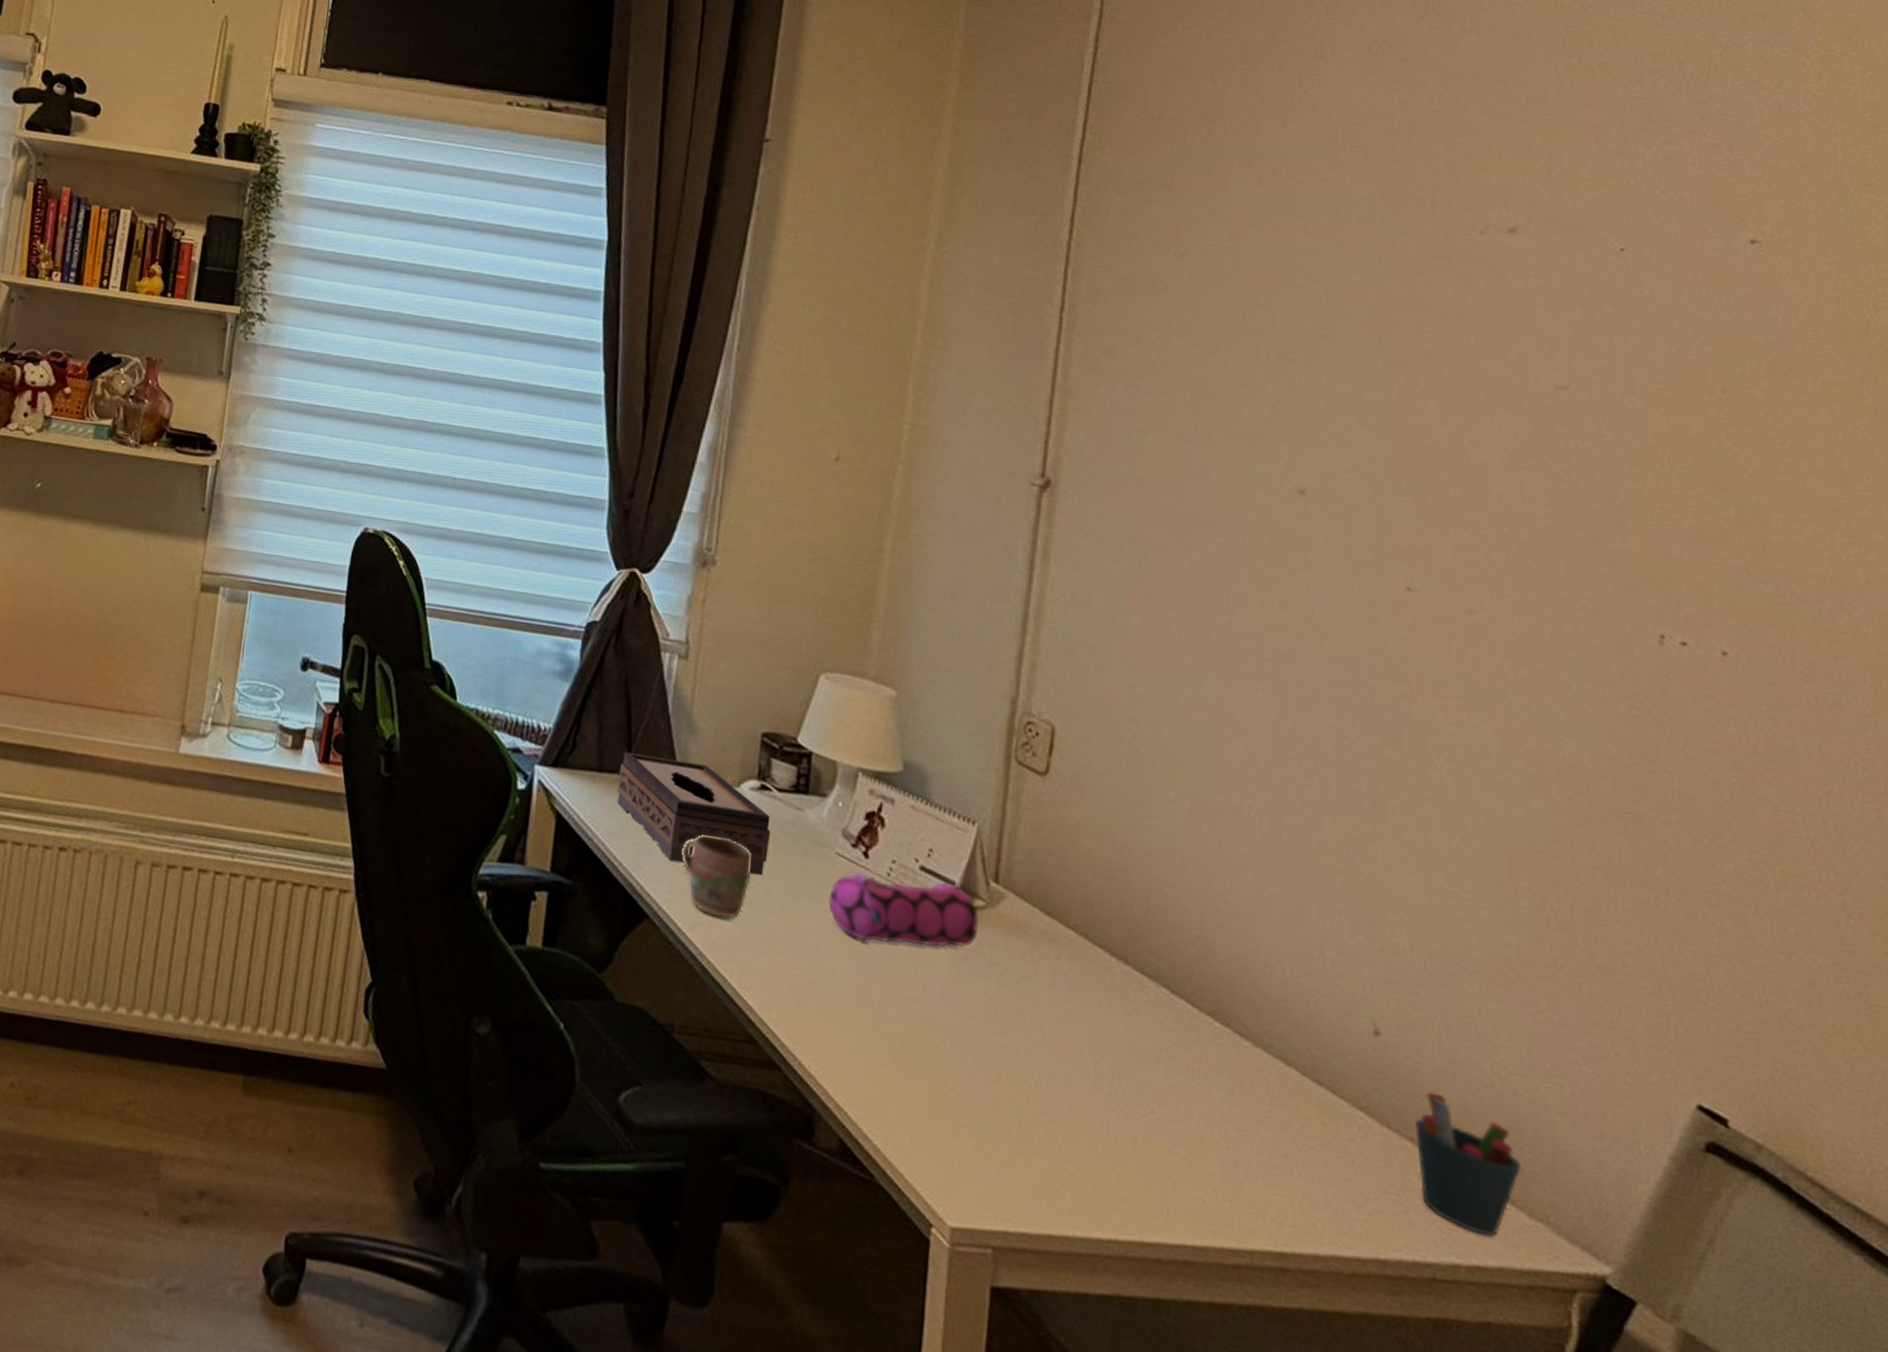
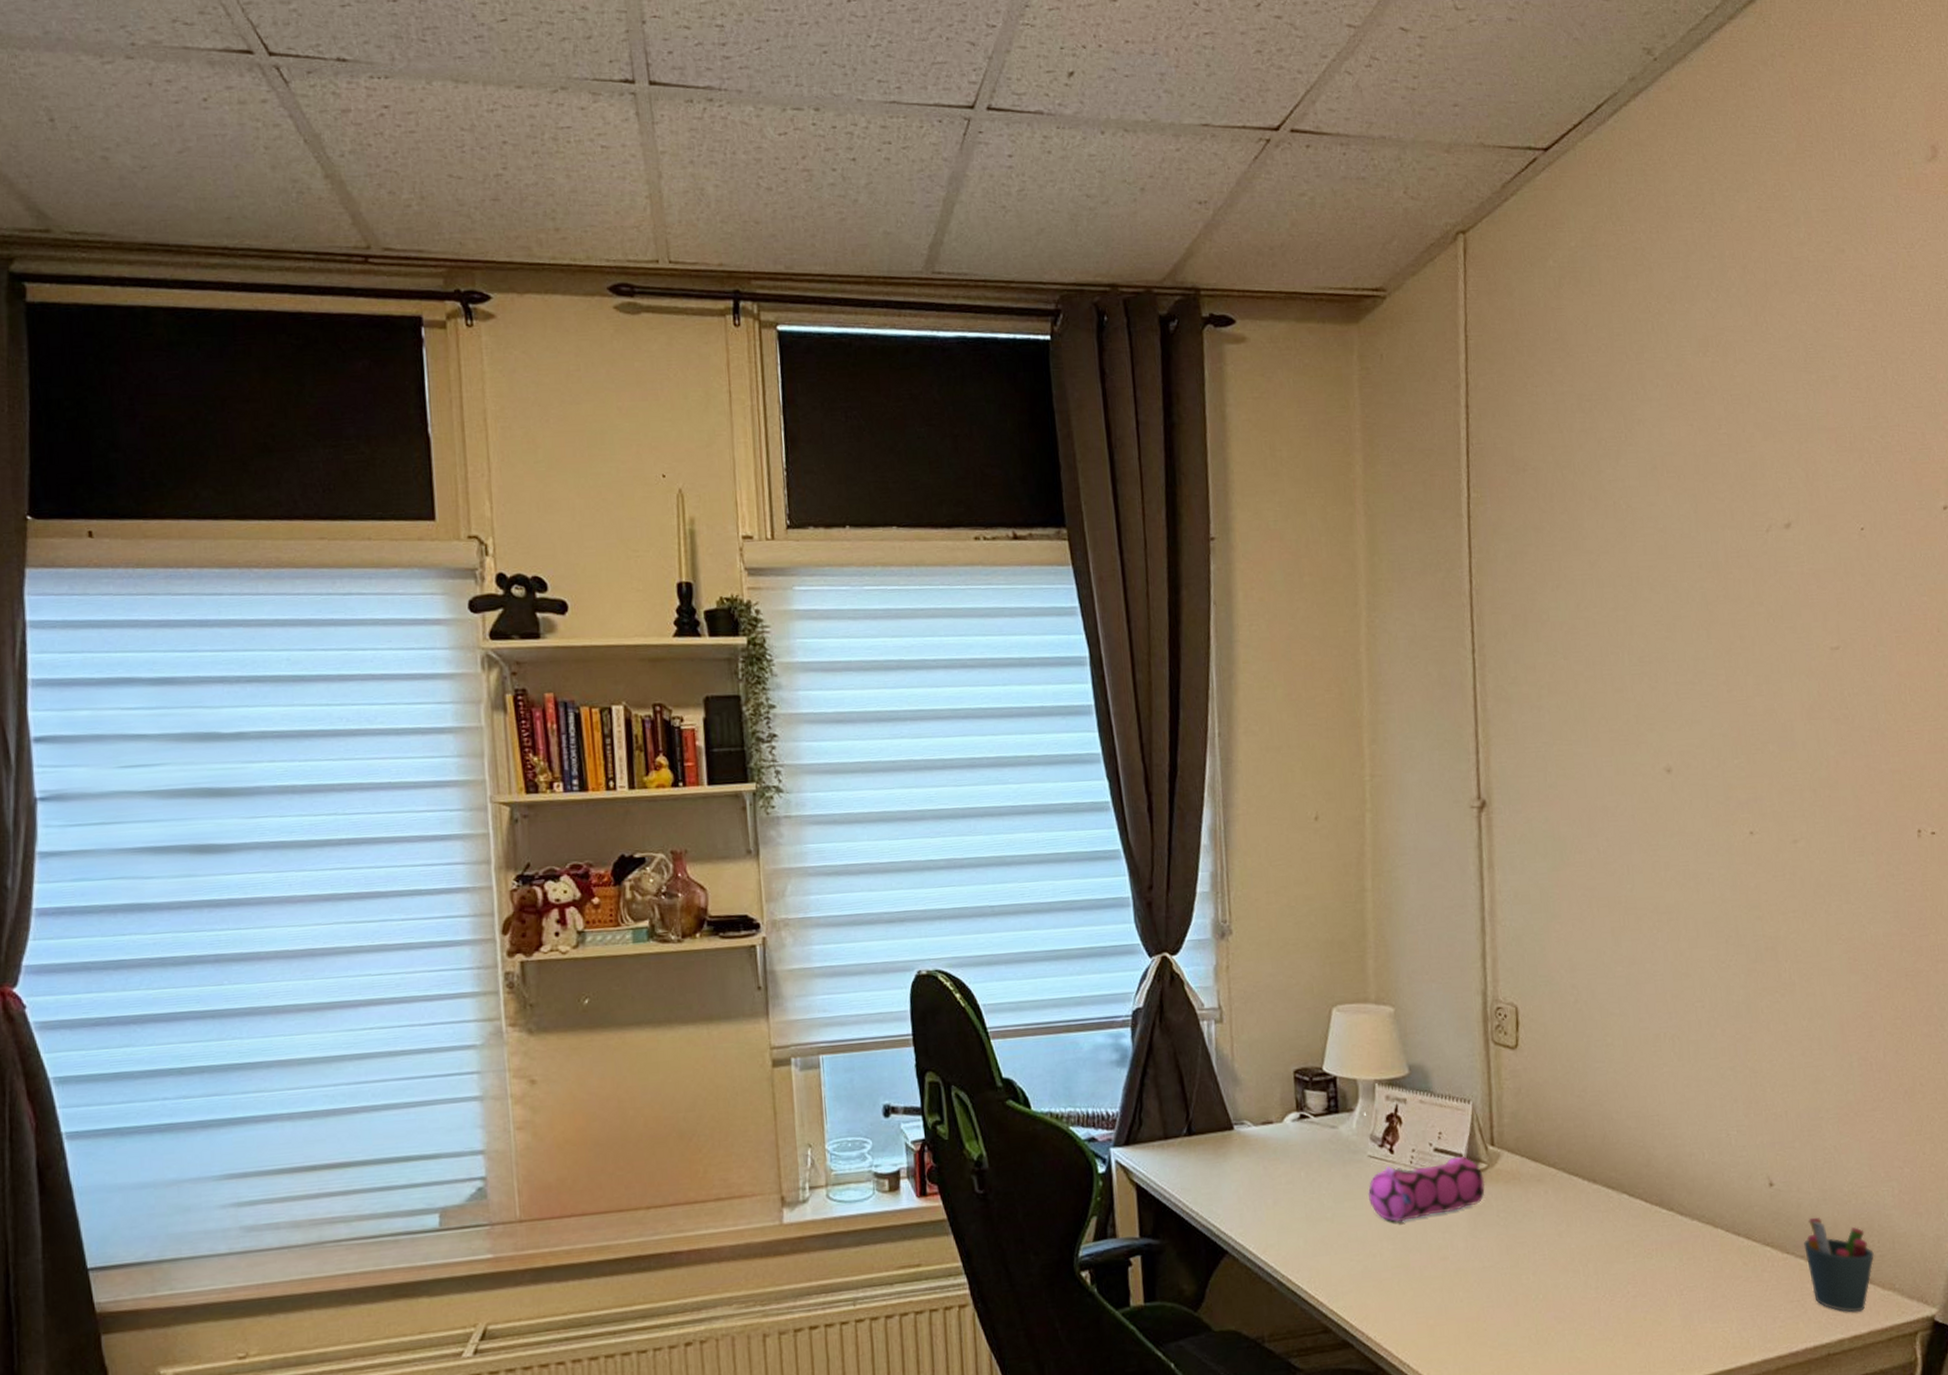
tissue box: present [617,752,771,875] -> none [1182,1110,1316,1199]
mug: present [682,834,753,919] -> none [1245,1167,1305,1236]

